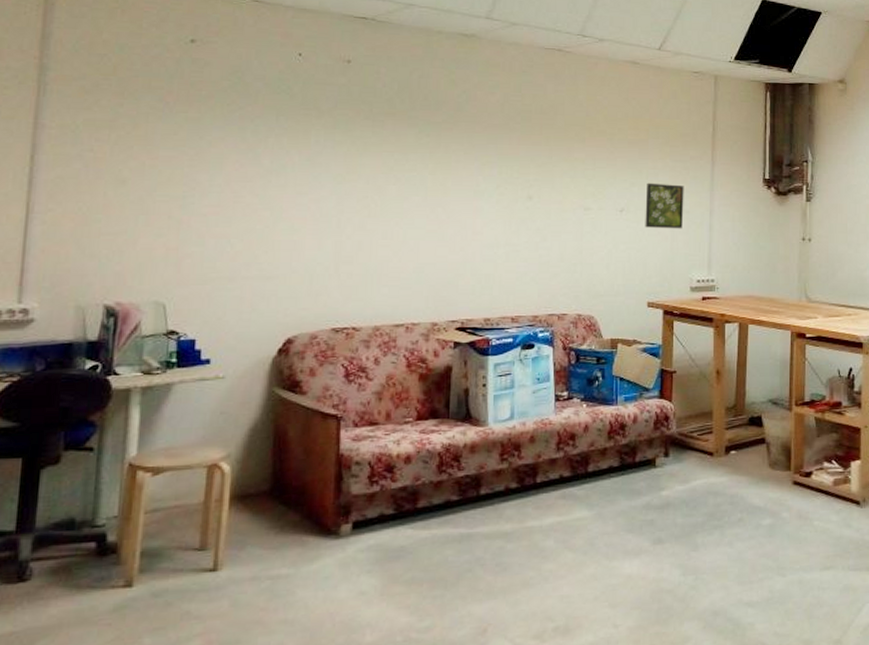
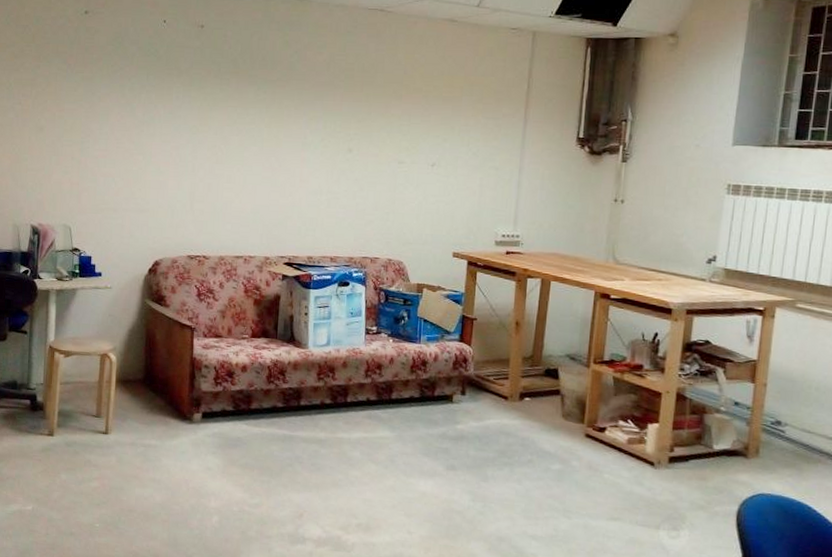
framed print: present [645,182,684,229] -> none [454,139,495,185]

